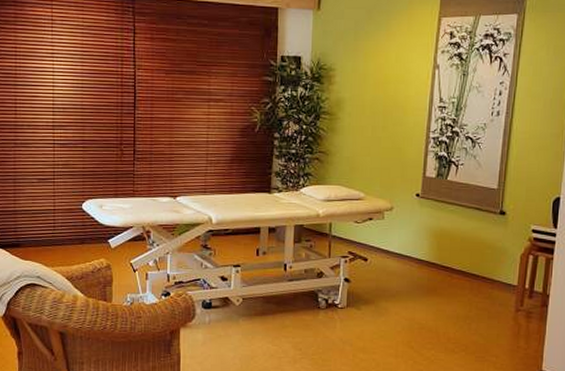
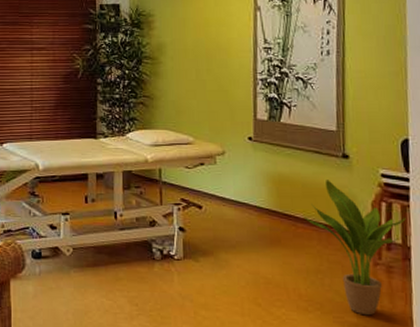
potted plant: none [459,234,549,355] -> present [303,180,406,316]

